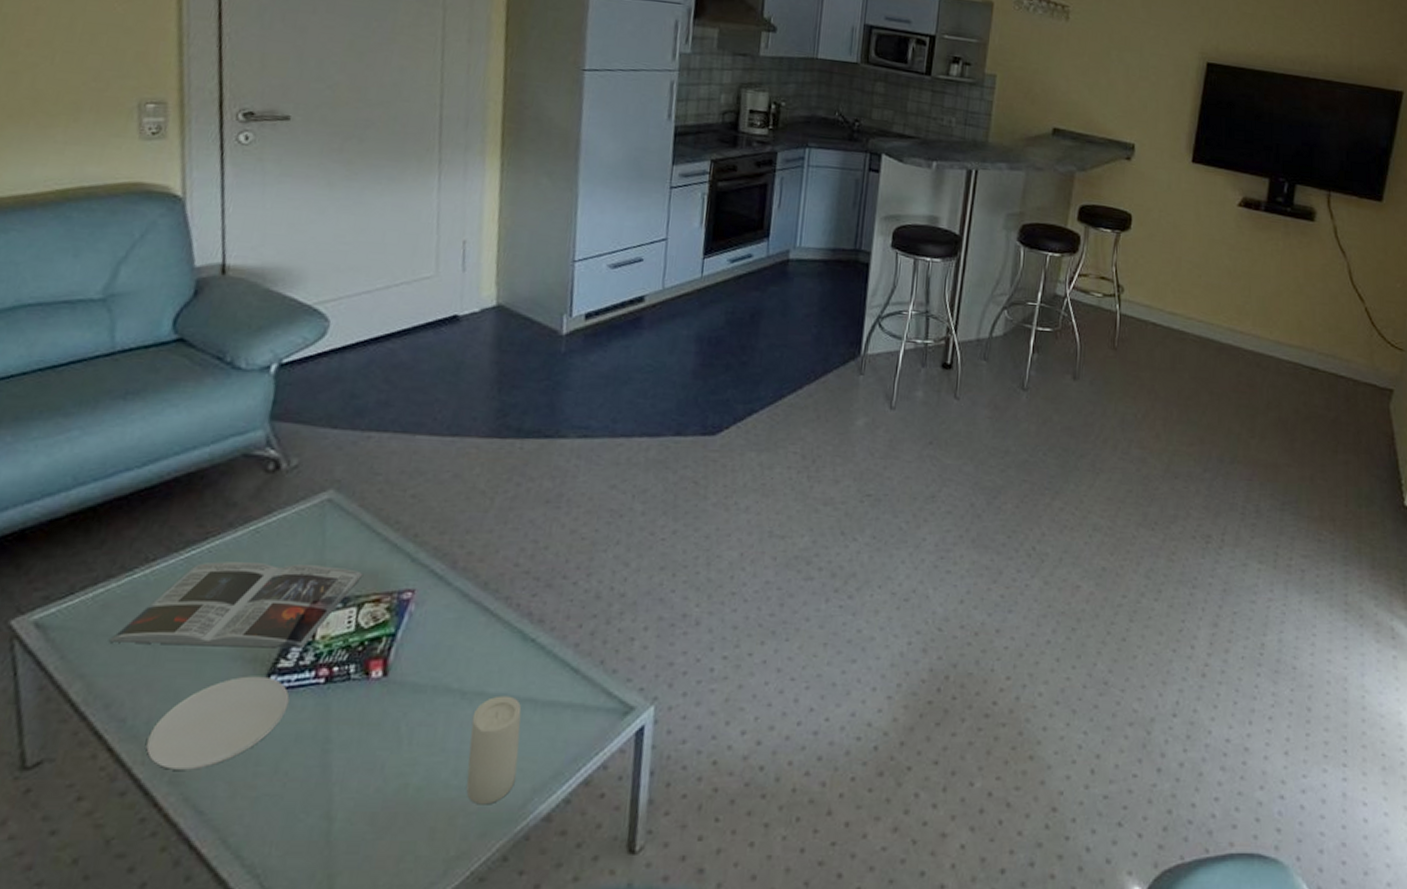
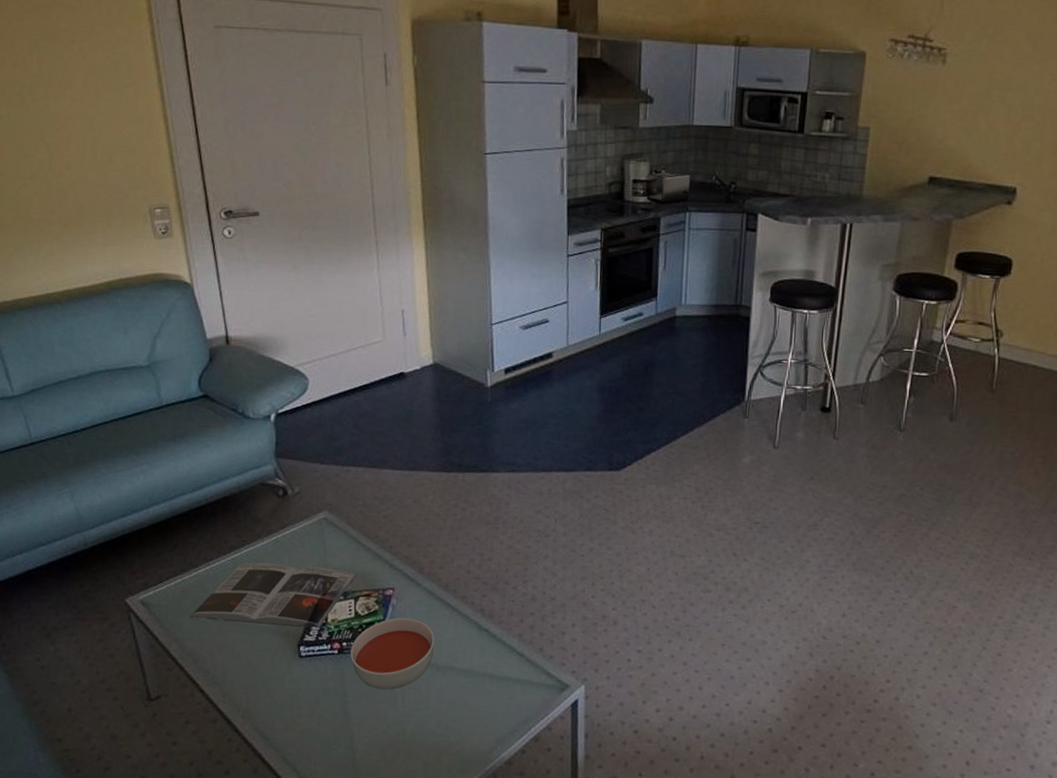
plate: present [146,676,290,770] -> none [225,645,315,709]
bowl: none [341,628,464,730] -> present [350,617,435,690]
candle: present [466,695,522,805] -> none [446,670,484,749]
toaster: none [763,103,813,138] -> present [646,171,691,204]

